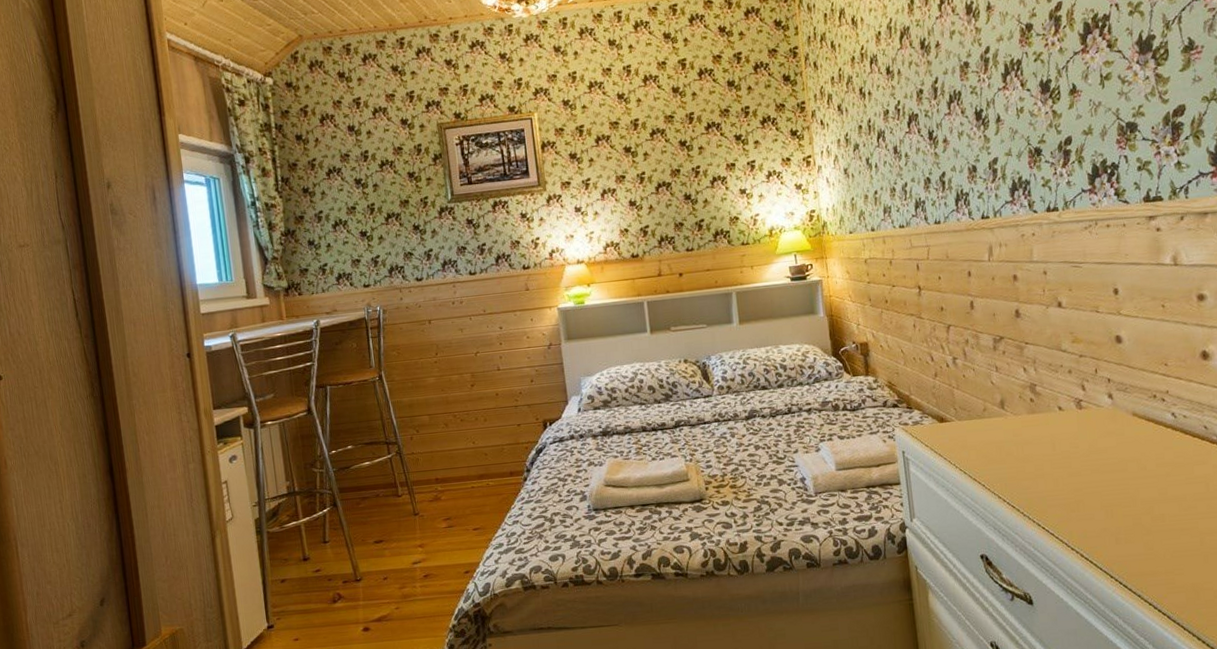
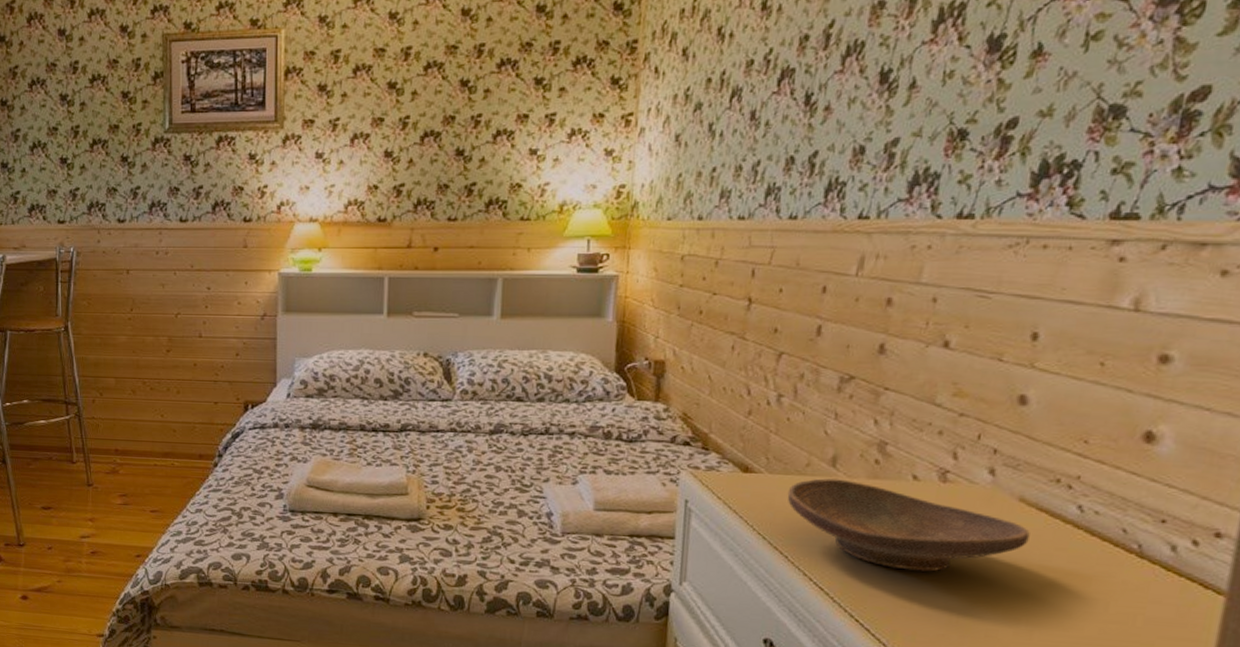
decorative bowl: none [974,417,1146,482] -> present [787,478,1030,572]

